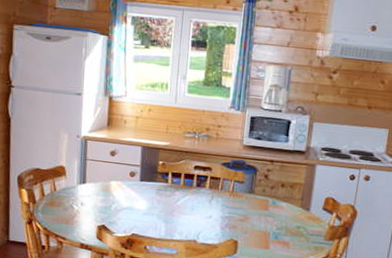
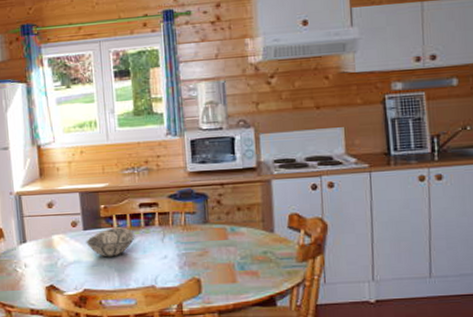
decorative bowl: none [141,183,186,210] -> present [86,227,135,258]

